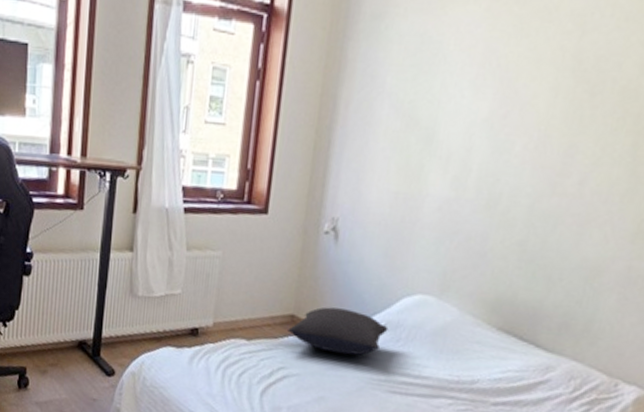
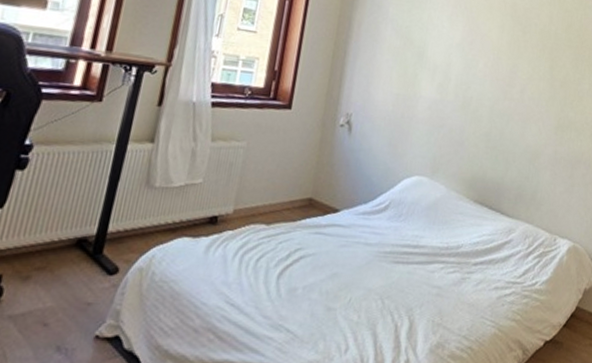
pillow: present [288,307,389,356] -> none [306,190,393,232]

